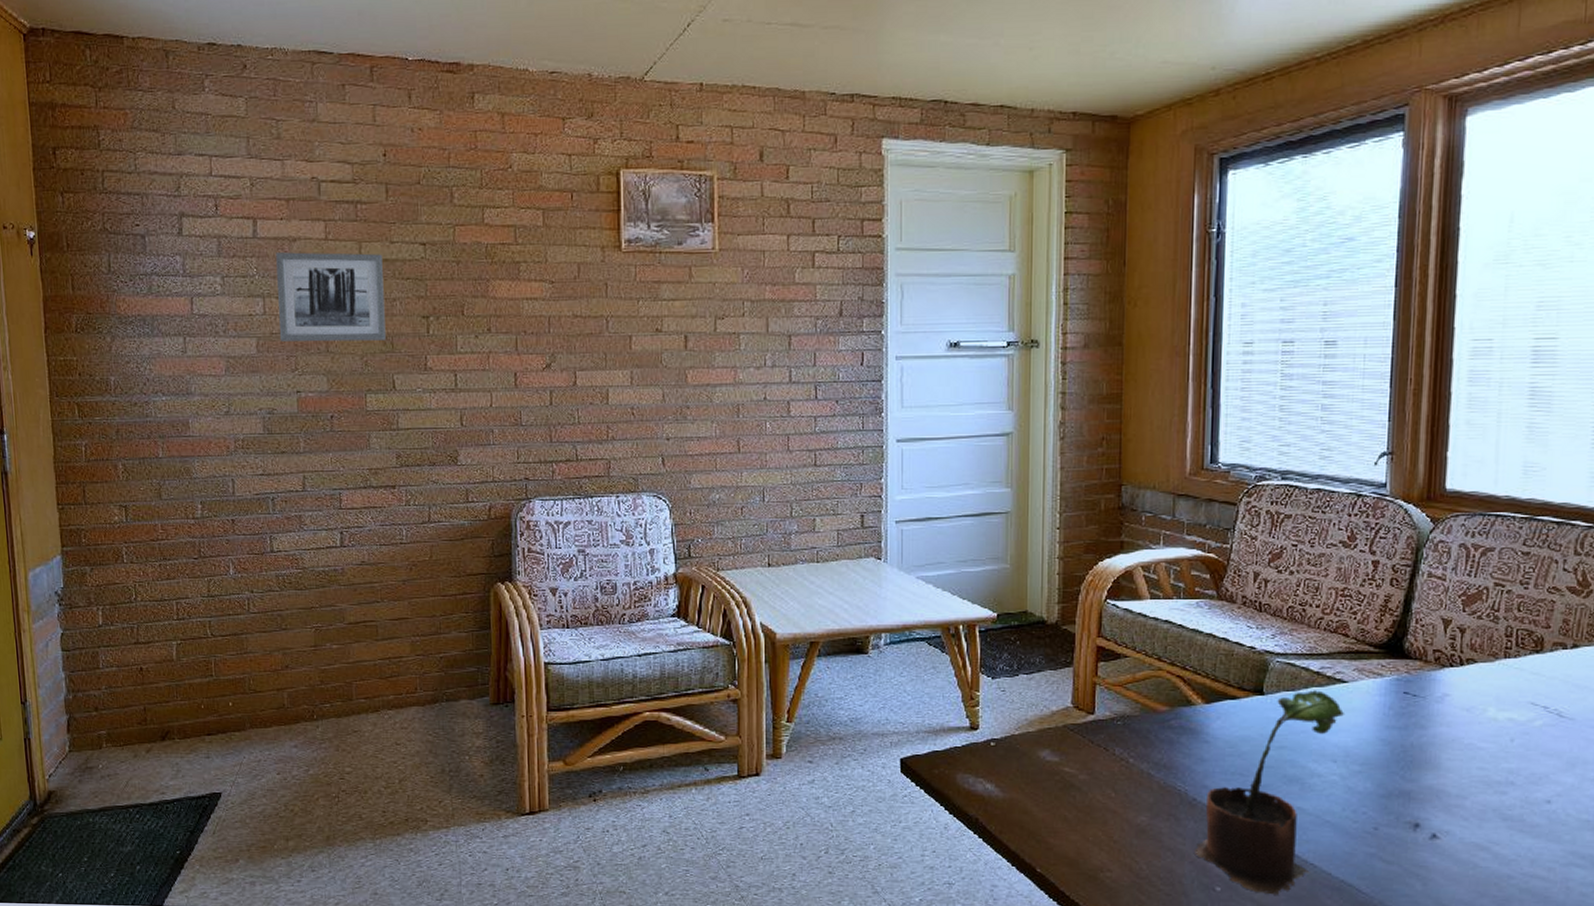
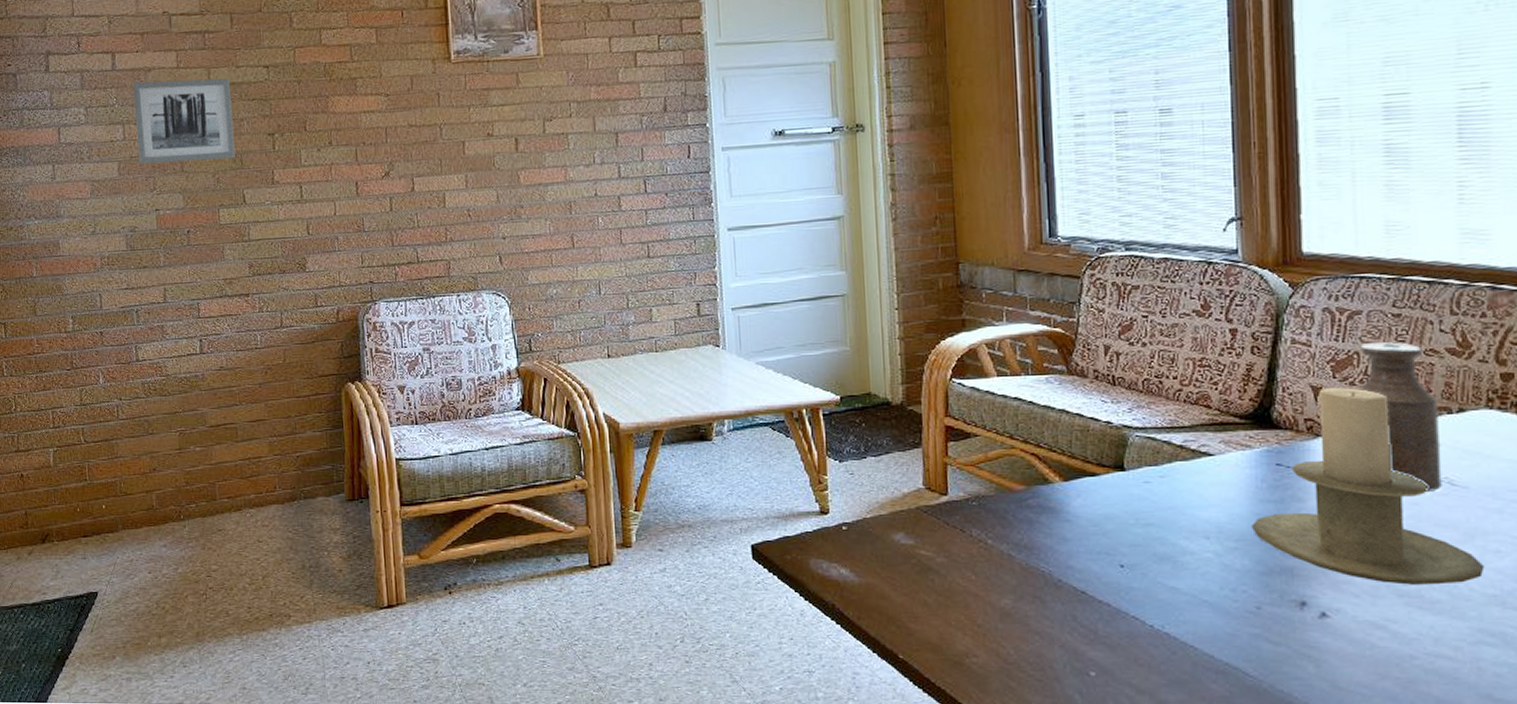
potted plant: present [1194,690,1345,895] -> none [1064,464,1215,679]
candle holder: none [1375,621,1582,810] -> present [1250,387,1485,585]
bottle: none [1484,579,1555,722] -> present [1358,342,1442,492]

